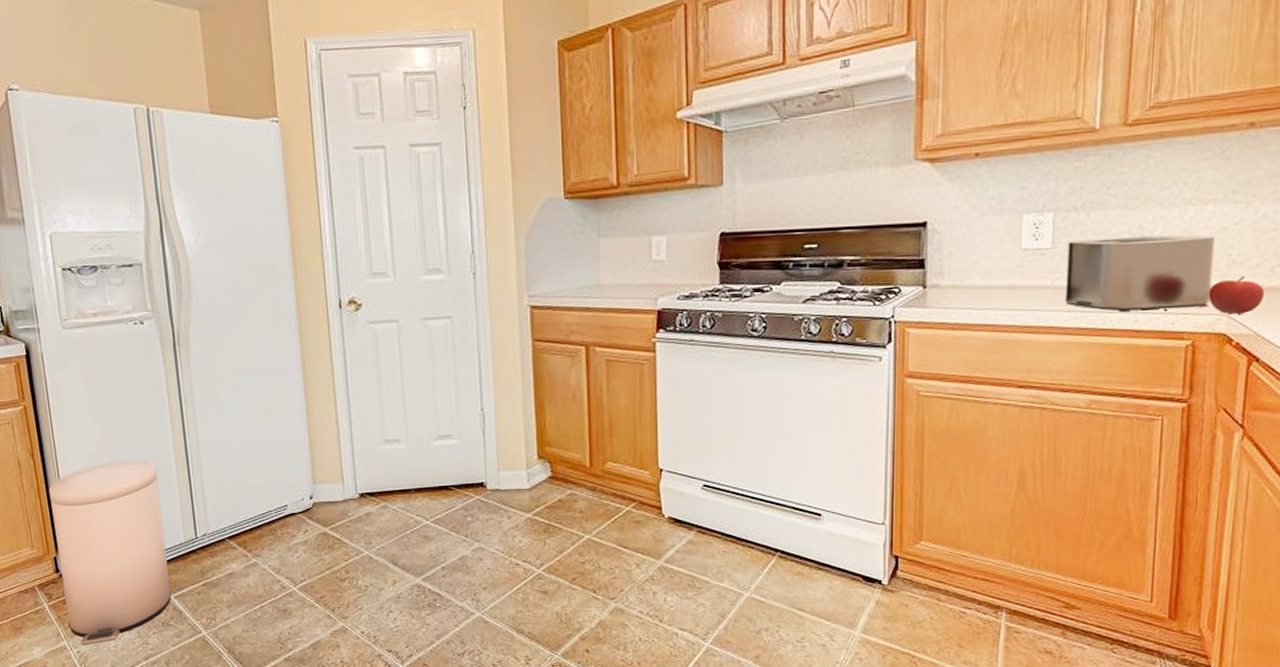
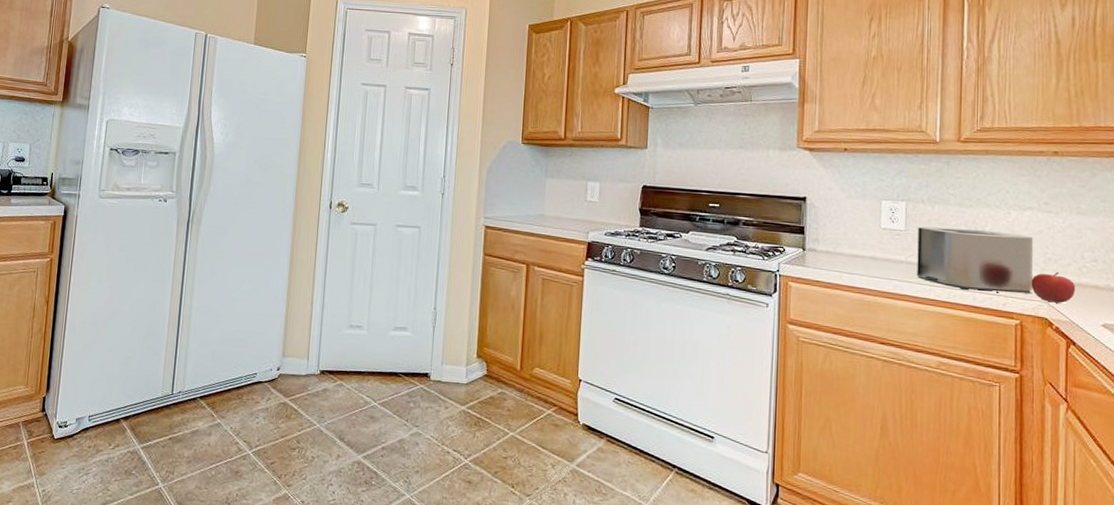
pedal bin: present [48,460,172,646] -> none [41,316,151,486]

